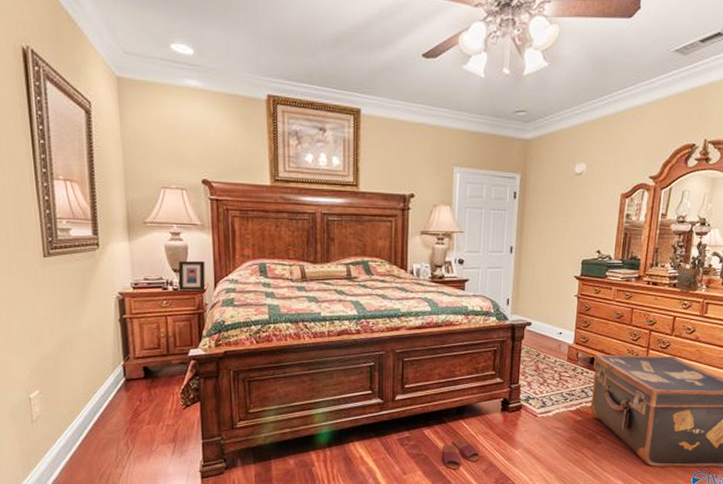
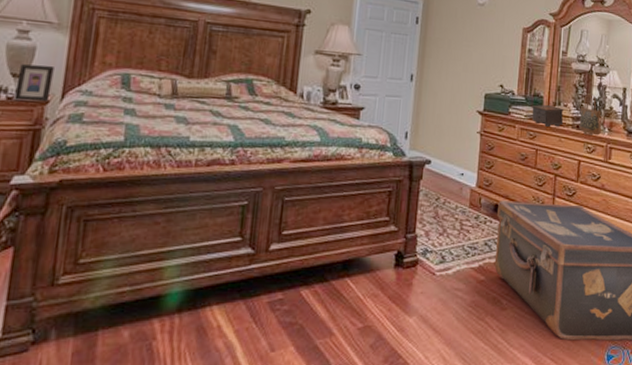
slippers: present [443,438,479,470] -> none [321,301,367,345]
jewelry box: none [628,267,662,288] -> present [531,104,564,128]

